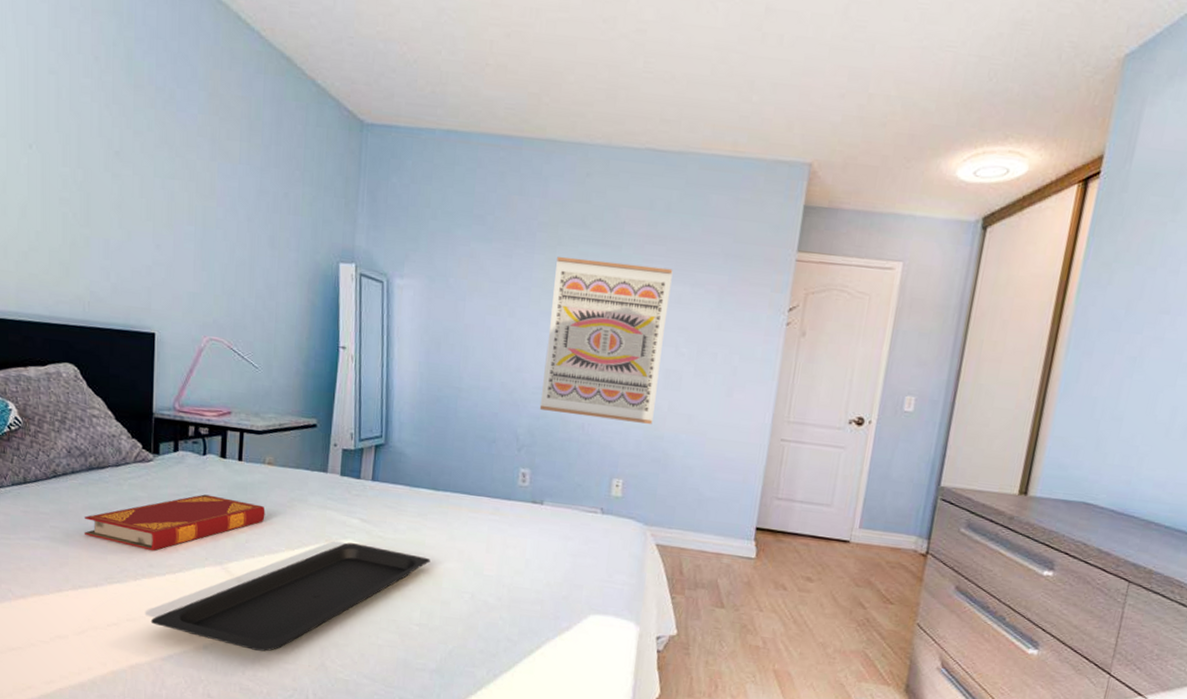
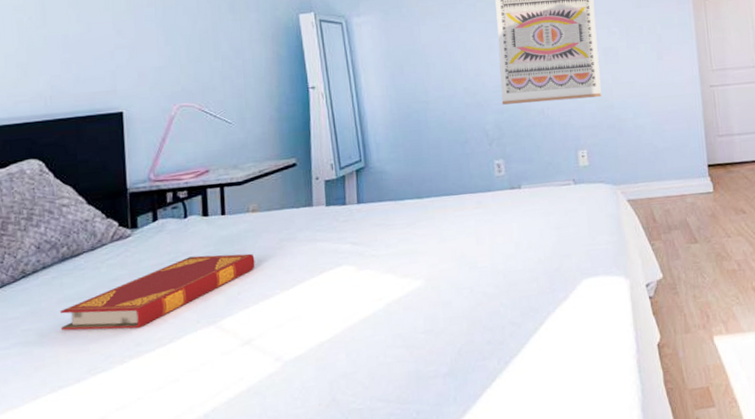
serving tray: present [150,542,430,652] -> none [143,264,426,407]

